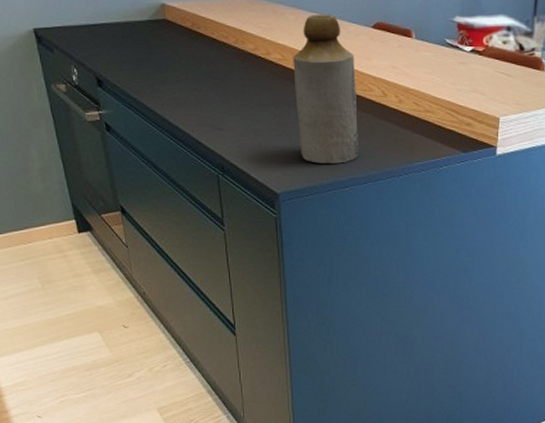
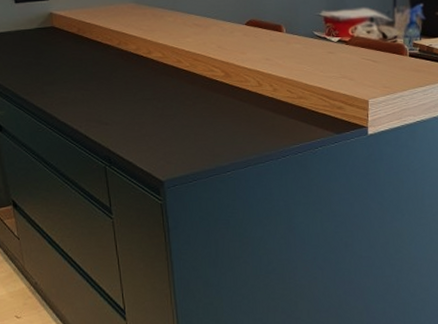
bottle: present [293,14,360,164] -> none [173,14,239,151]

